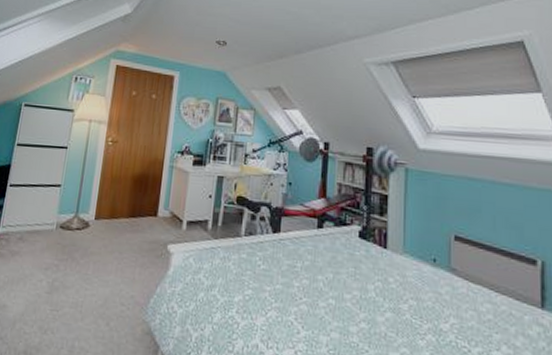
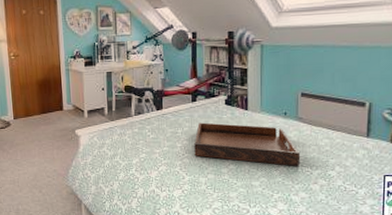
serving tray: none [315,257,455,339] -> present [194,122,301,167]

